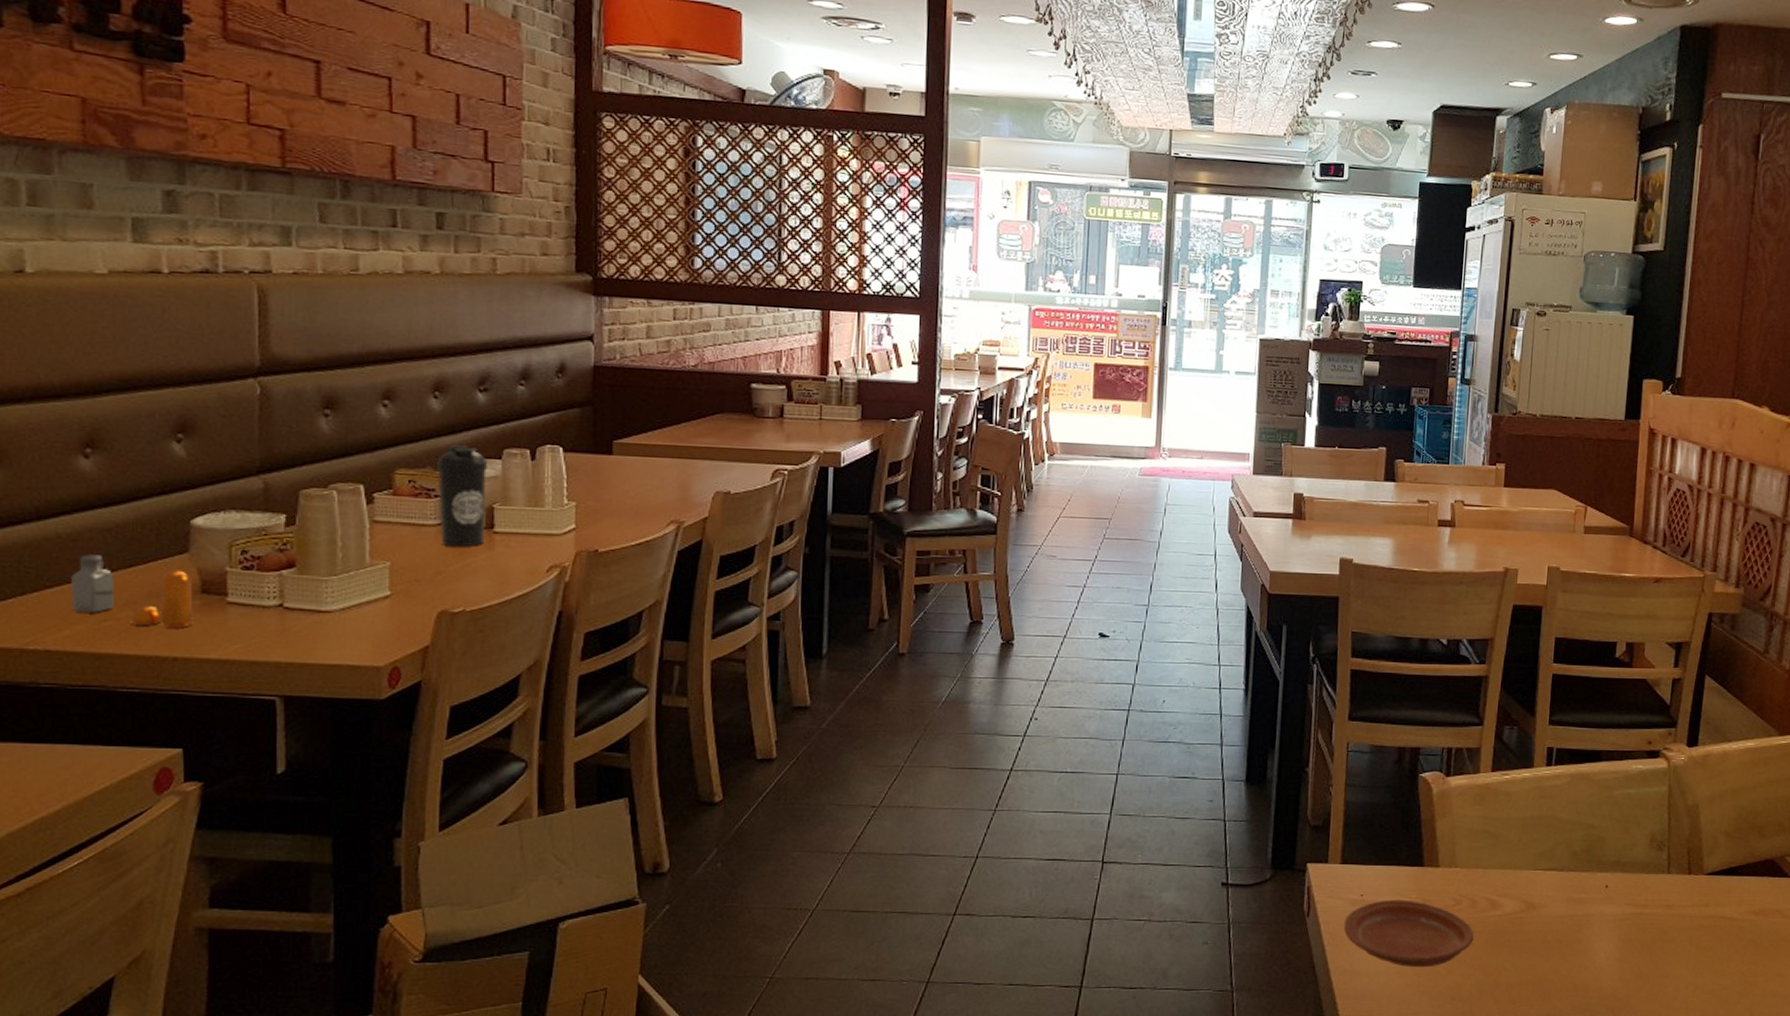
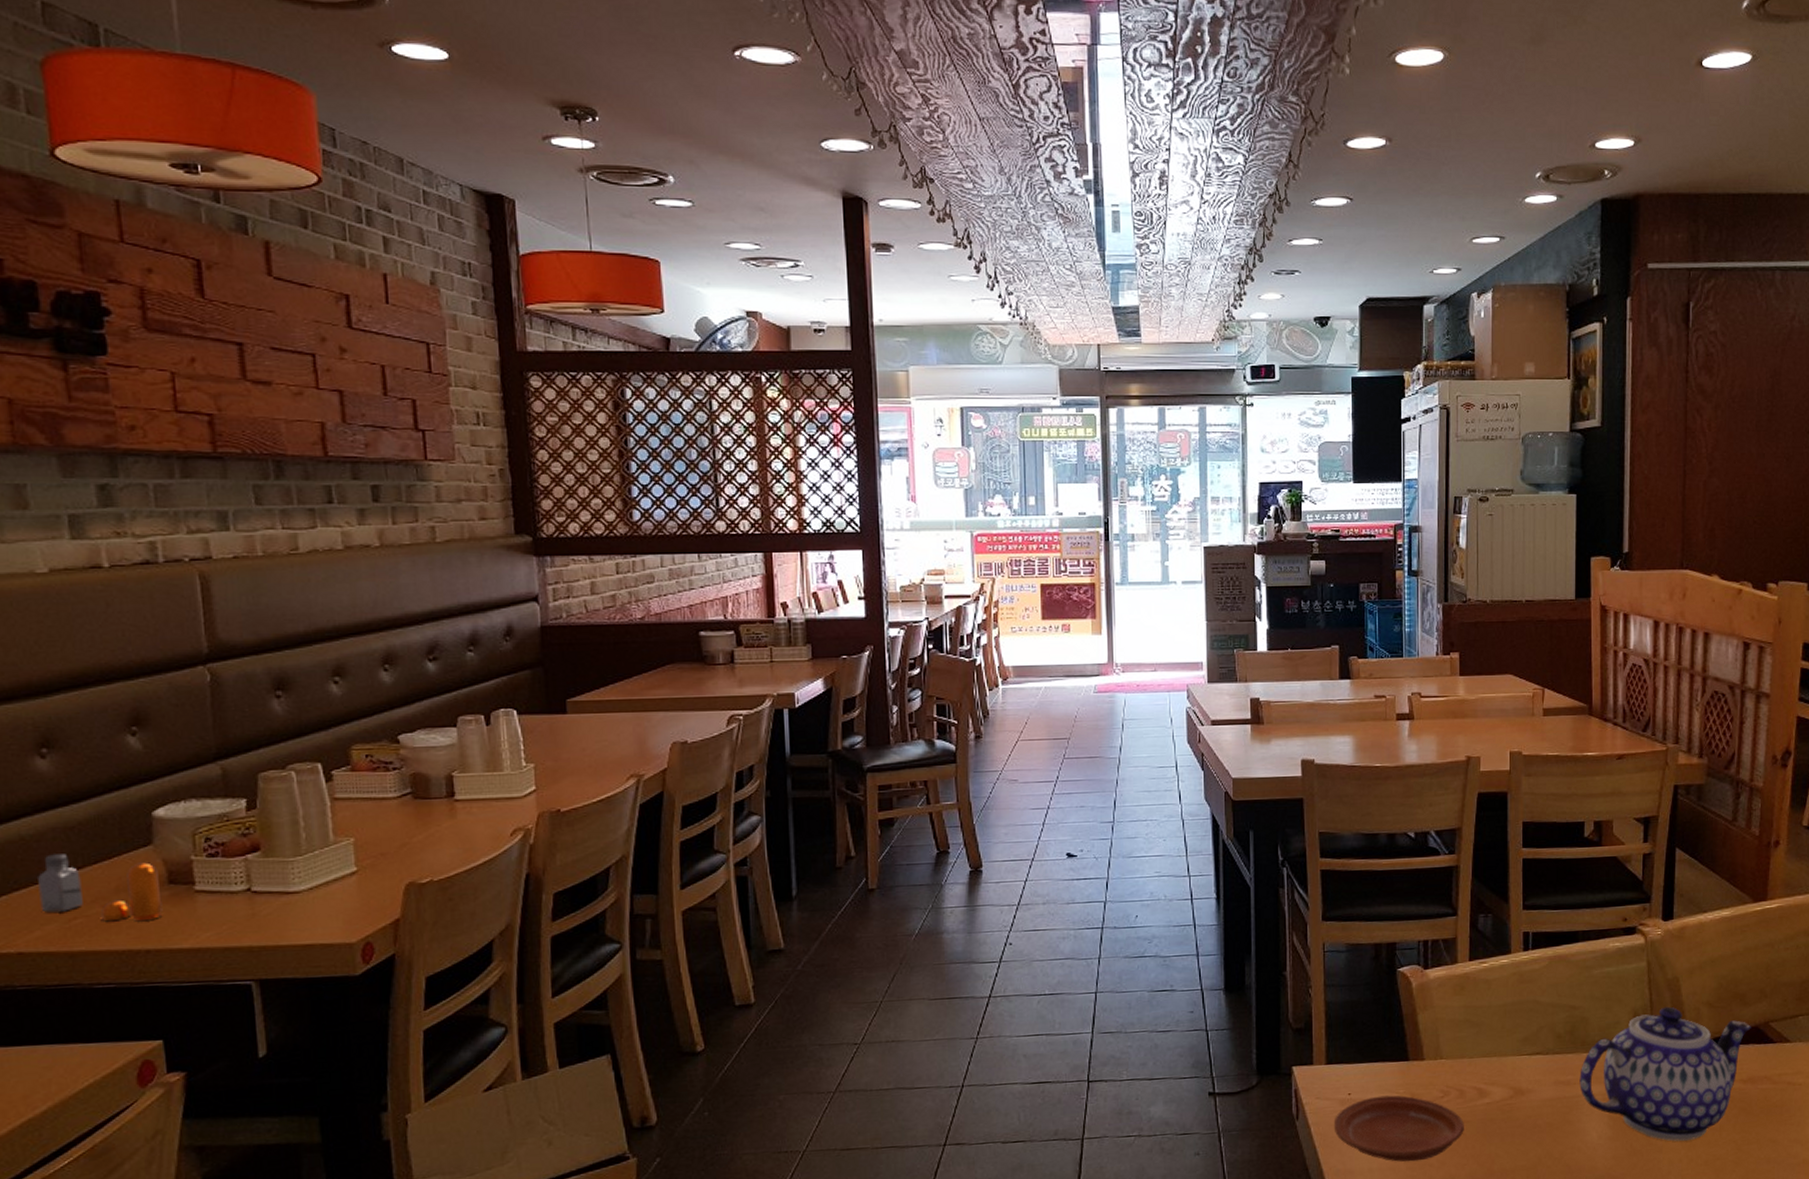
water bottle: present [437,445,488,547] -> none [392,716,445,818]
teapot: none [1591,833,1768,968] -> present [1579,1006,1752,1141]

